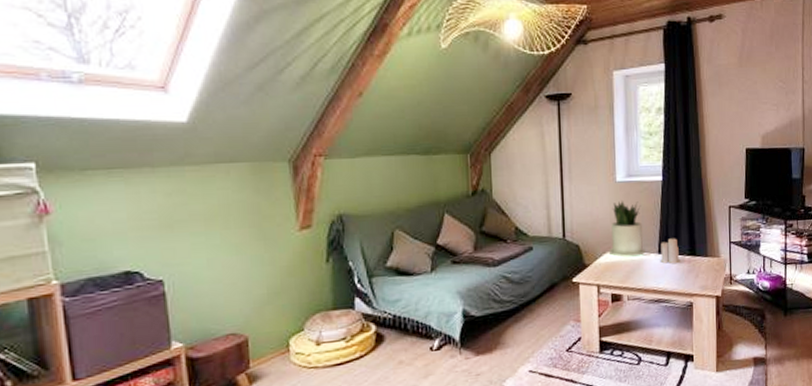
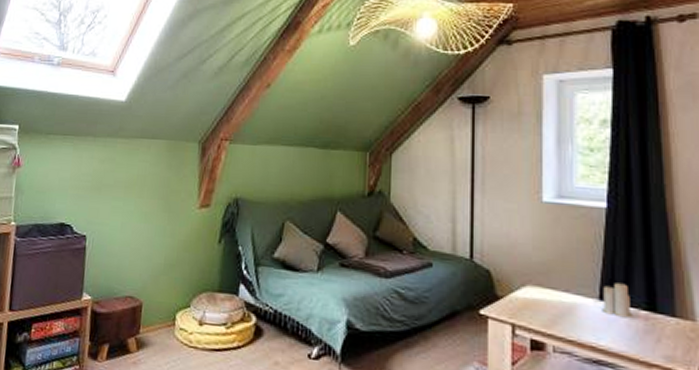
planter: present [608,201,645,258] -> none [528,226,580,299]

